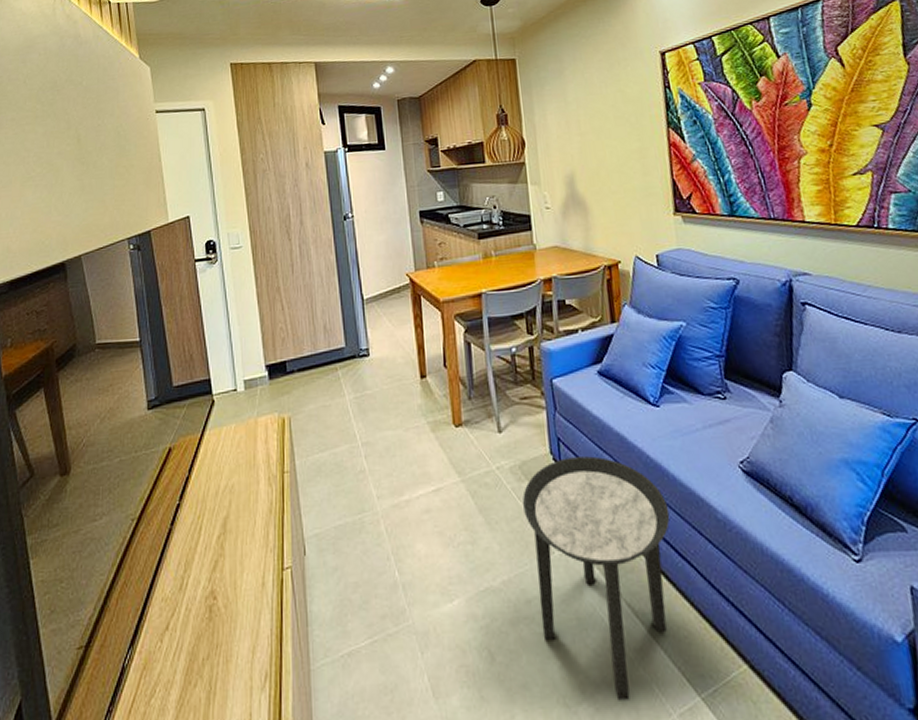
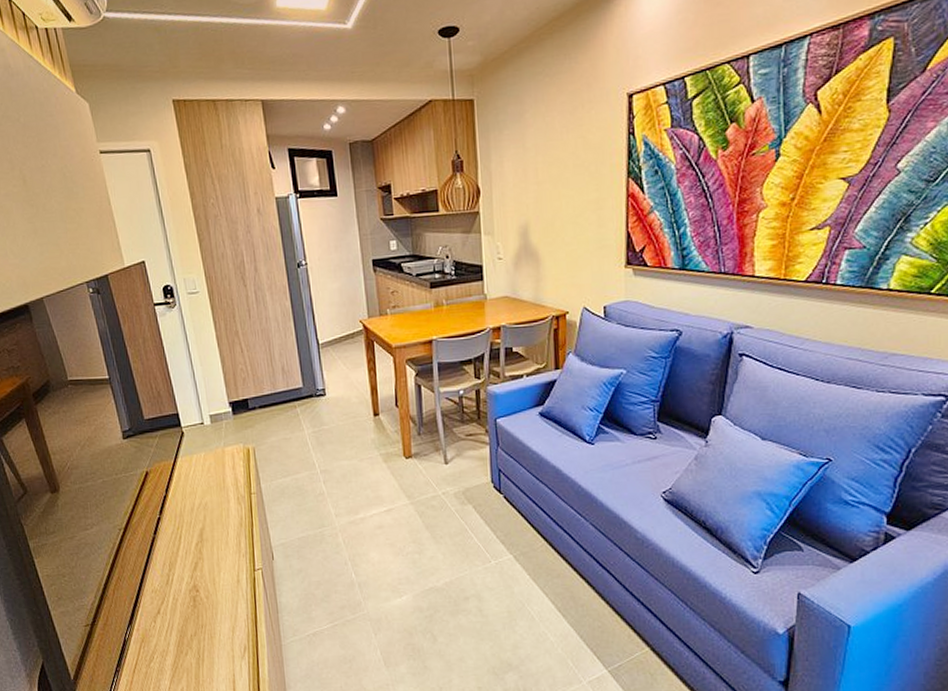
side table: present [522,456,670,701] -> none [464,485,595,671]

